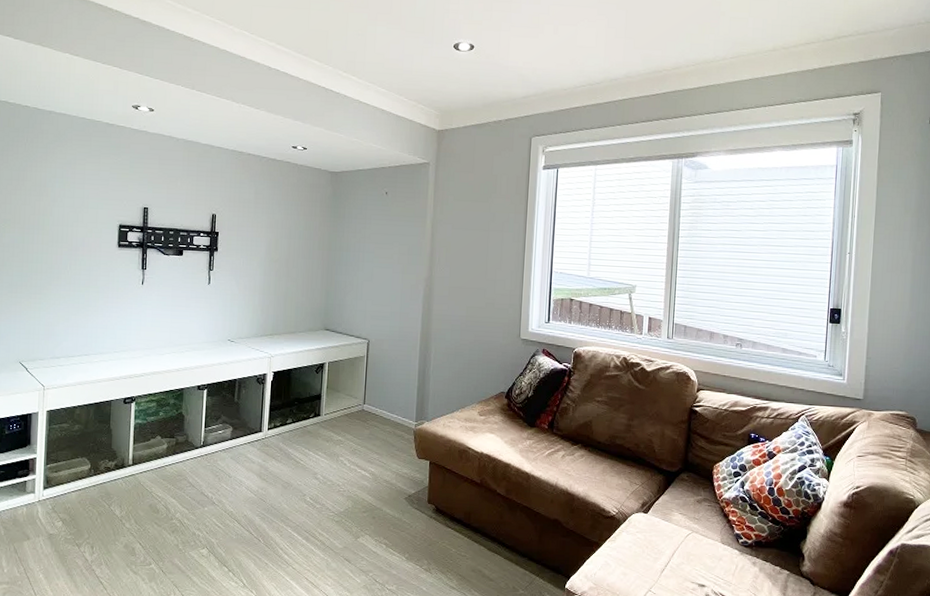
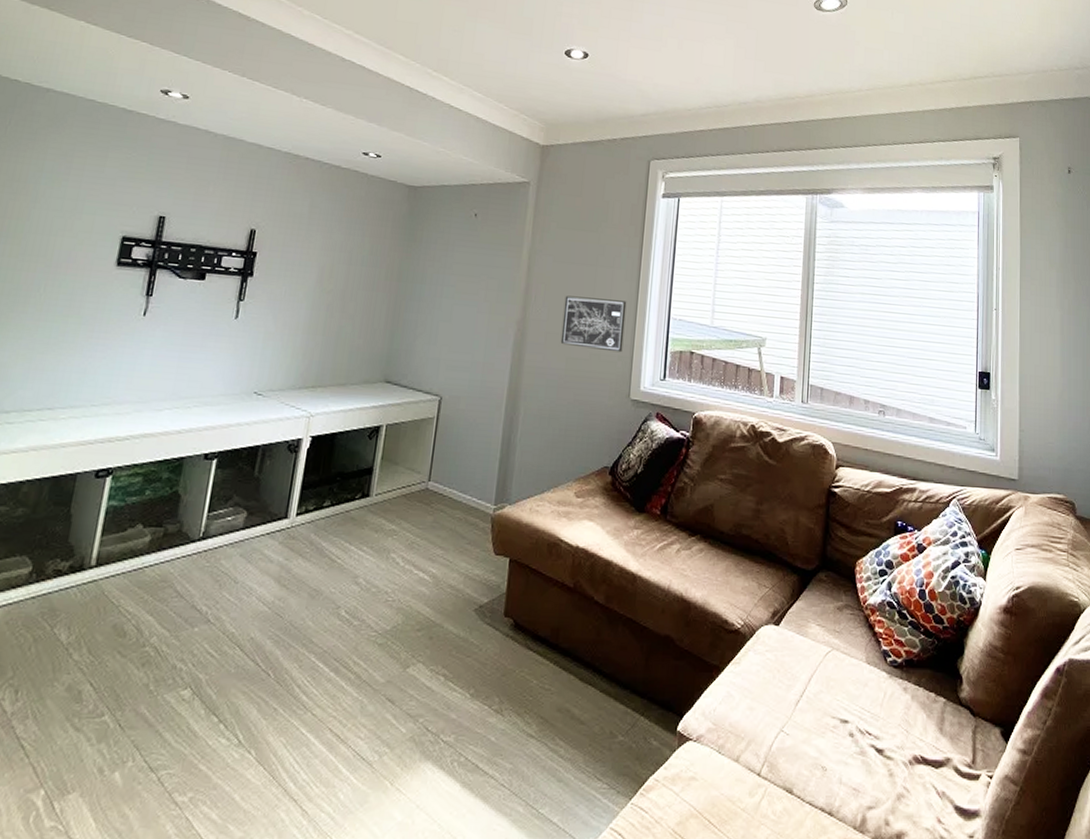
wall art: none [461,256,515,301] -> present [560,295,627,353]

